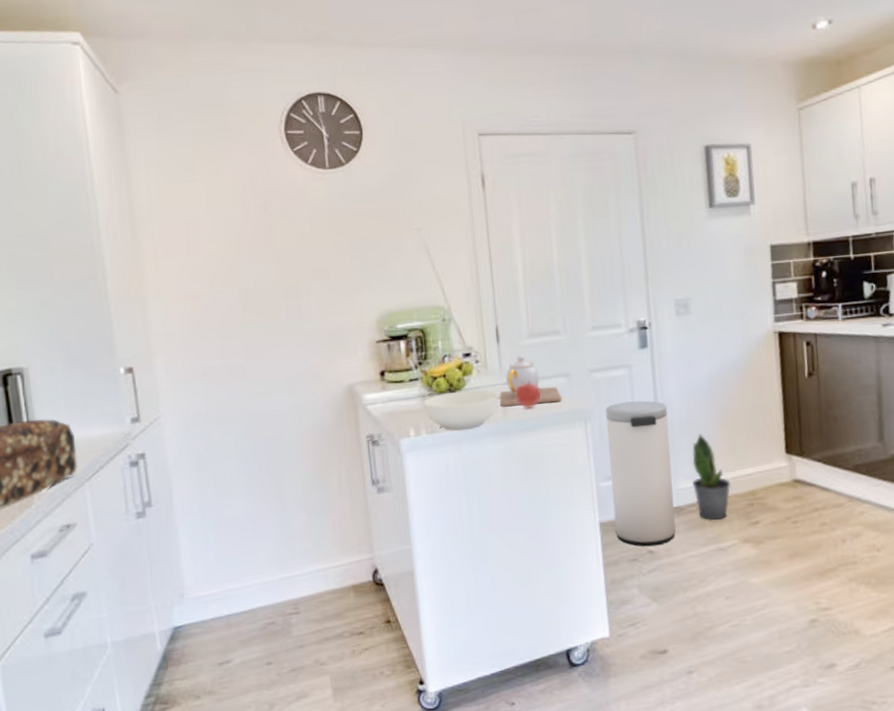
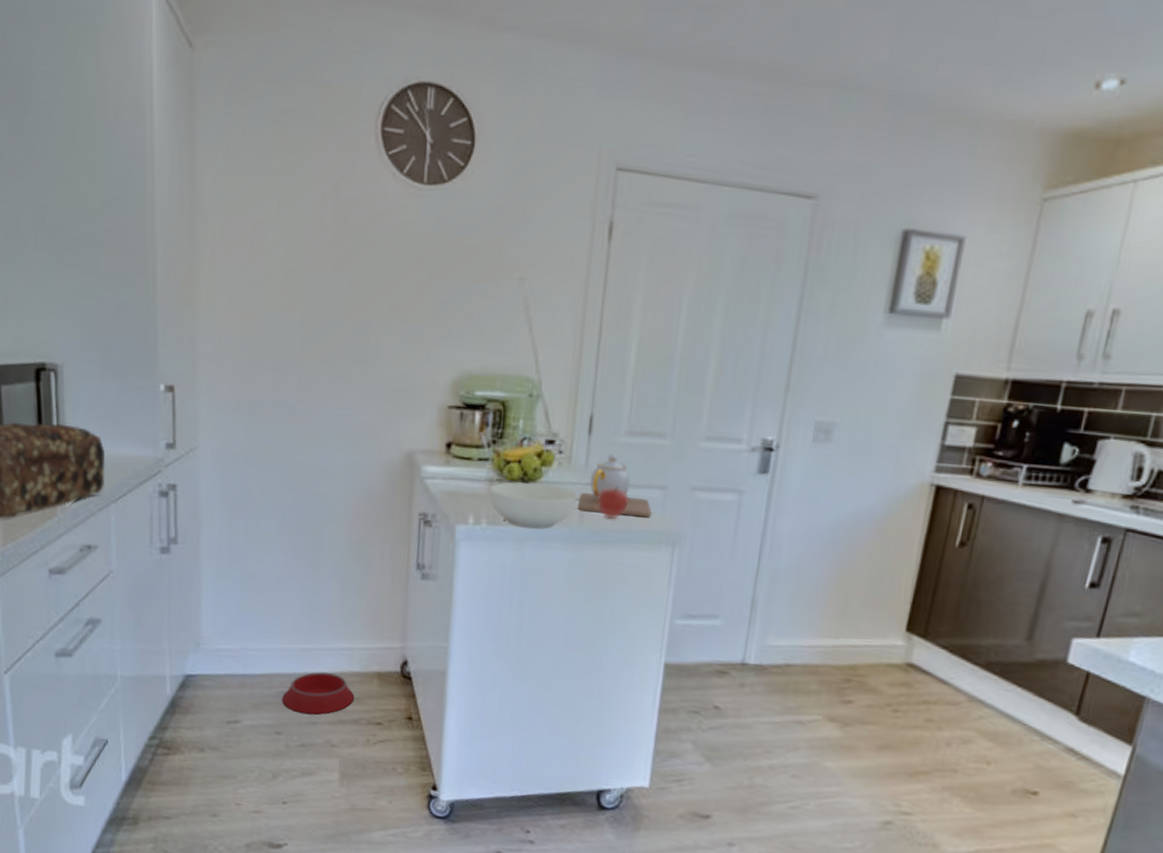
pet bowl: none [268,595,335,640] -> present [282,672,355,715]
pedal bin: present [605,400,676,547] -> none [681,532,776,703]
potted plant: present [691,434,731,520] -> none [782,587,830,691]

